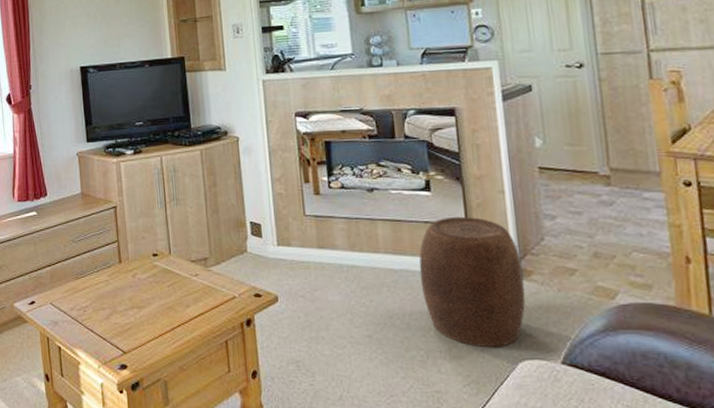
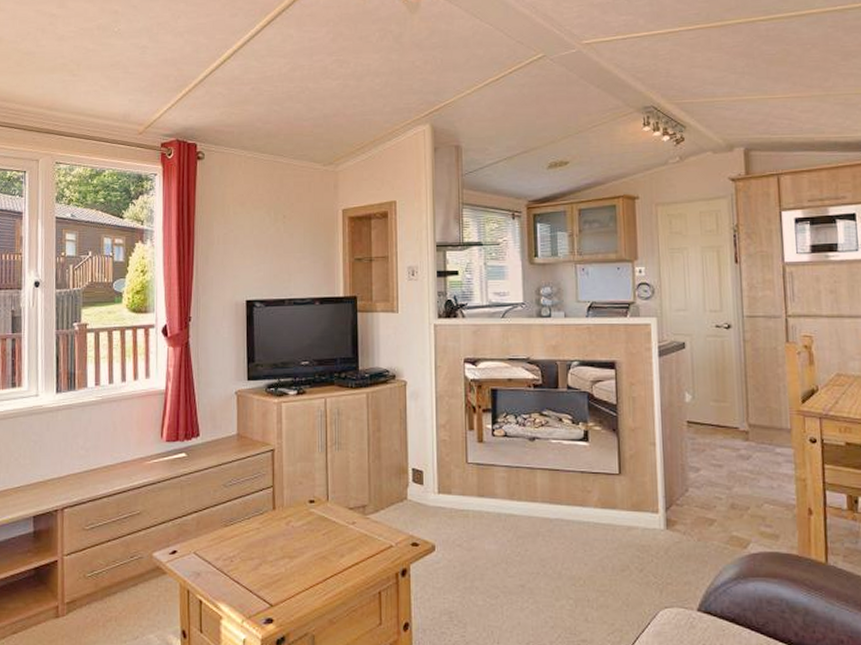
stool: present [419,216,526,347] -> none [573,467,669,595]

